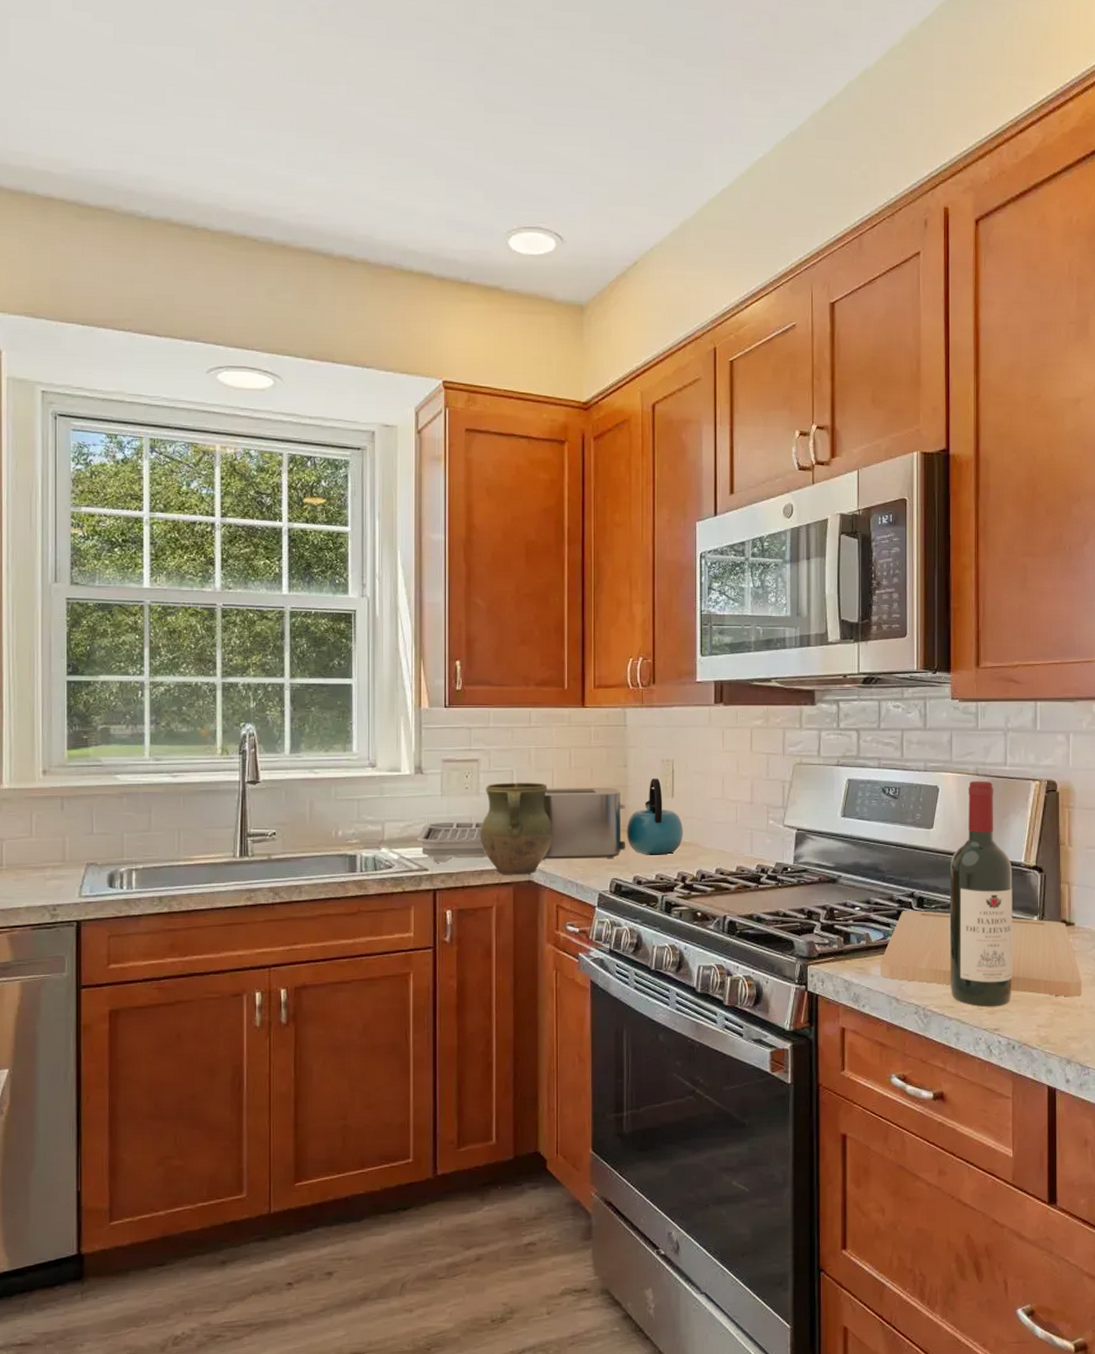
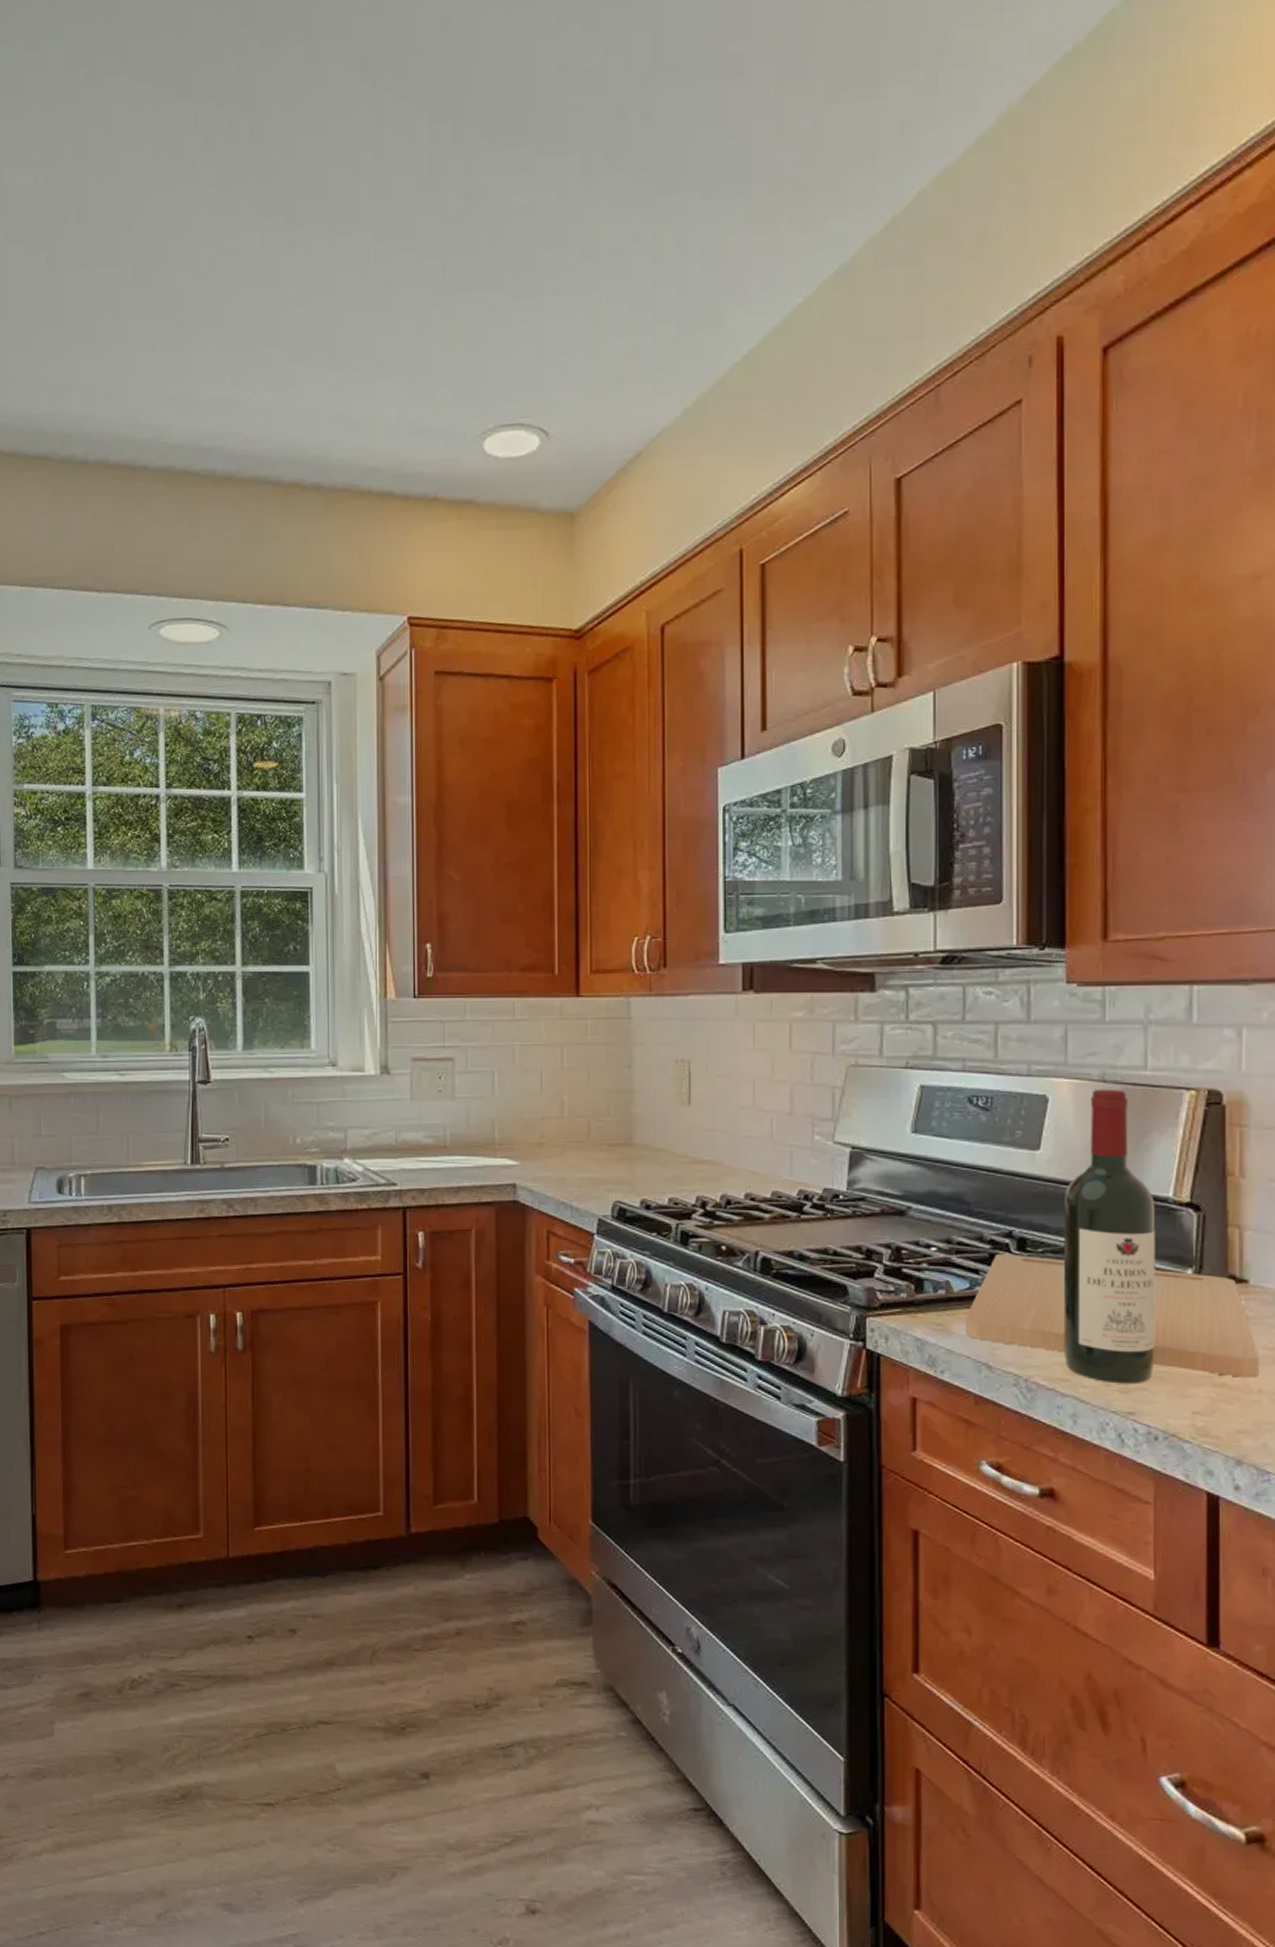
dish rack: present [416,821,488,863] -> none [383,1130,466,1177]
ceramic jug: present [480,782,553,875] -> none [456,1085,543,1194]
toaster: present [543,788,626,860] -> none [530,1092,632,1178]
kettle: present [626,778,684,855] -> none [631,1081,704,1175]

